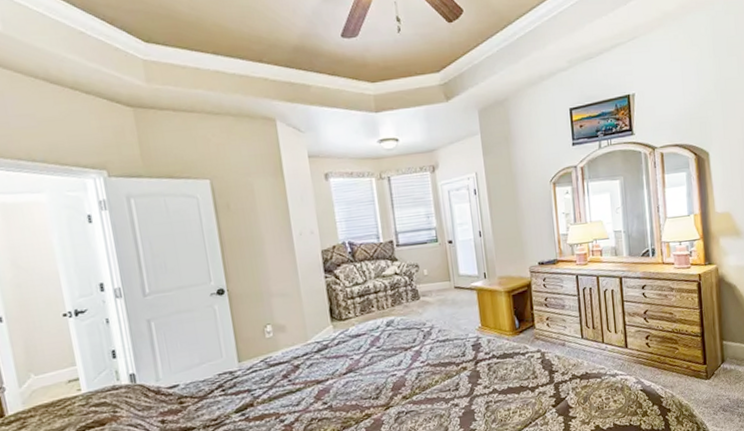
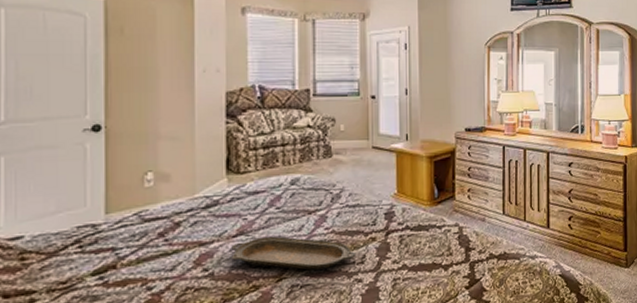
serving tray: none [343,371,451,399] -> present [231,236,357,270]

